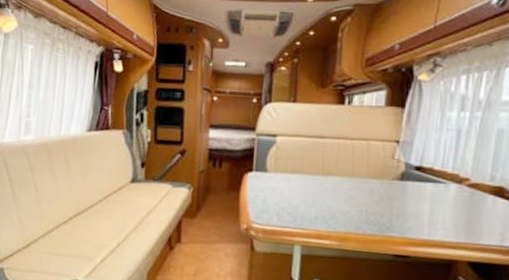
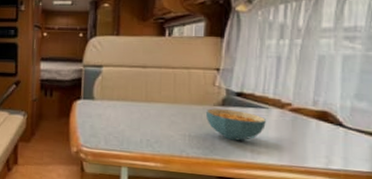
cereal bowl: none [383,183,444,218] -> present [205,108,266,141]

